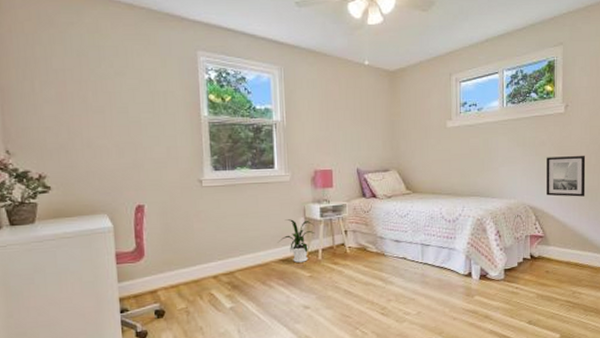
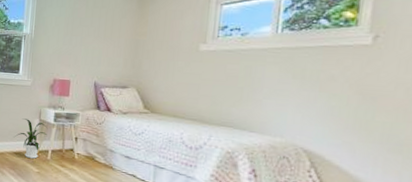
wall art: present [547,156,586,197] -> none [331,95,403,151]

